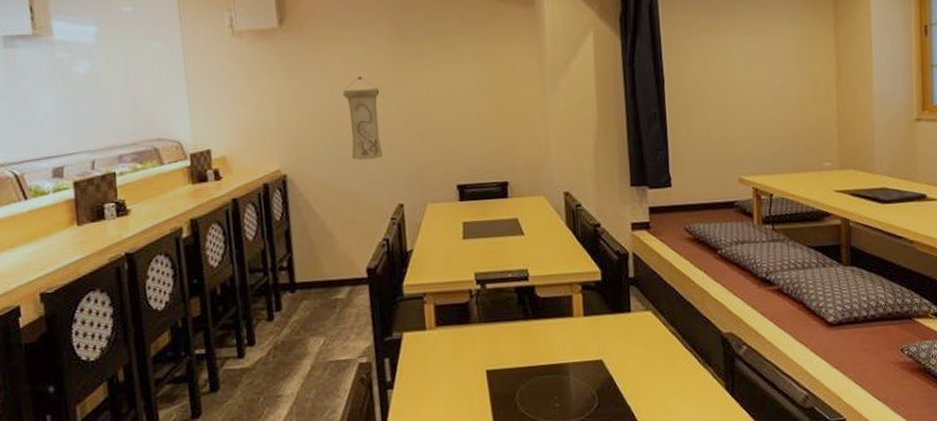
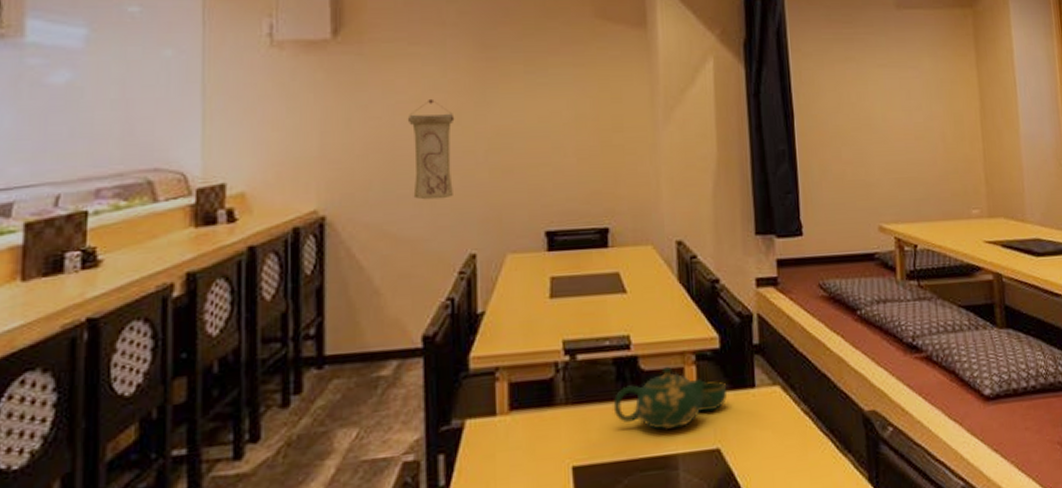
tea set: none [516,294,608,344] -> present [613,366,728,430]

